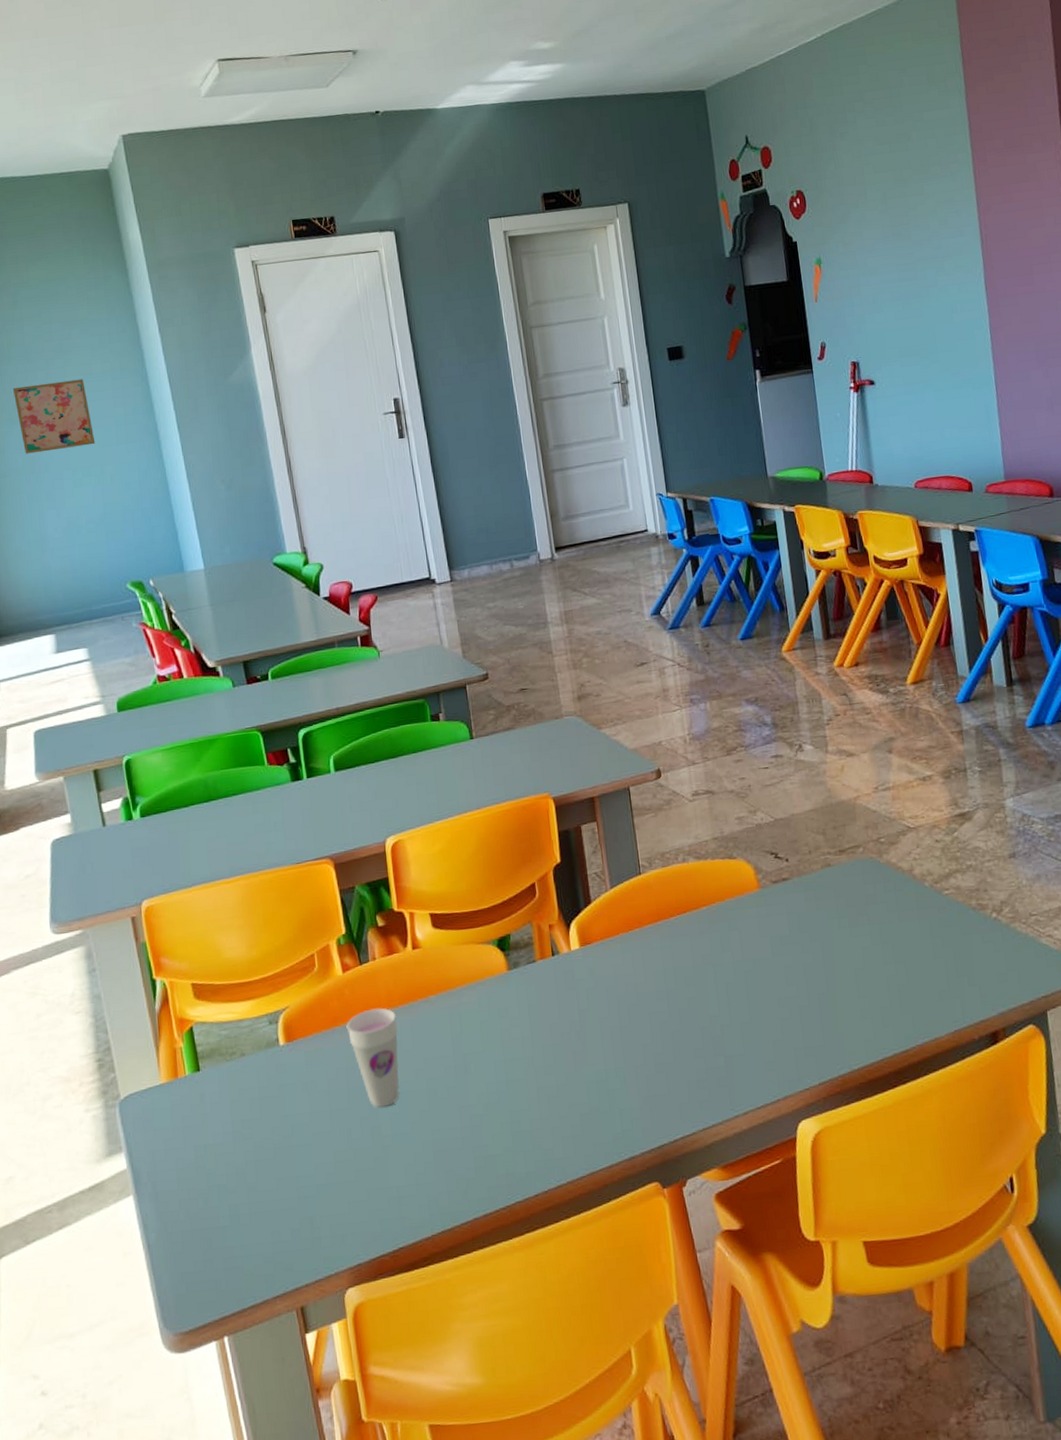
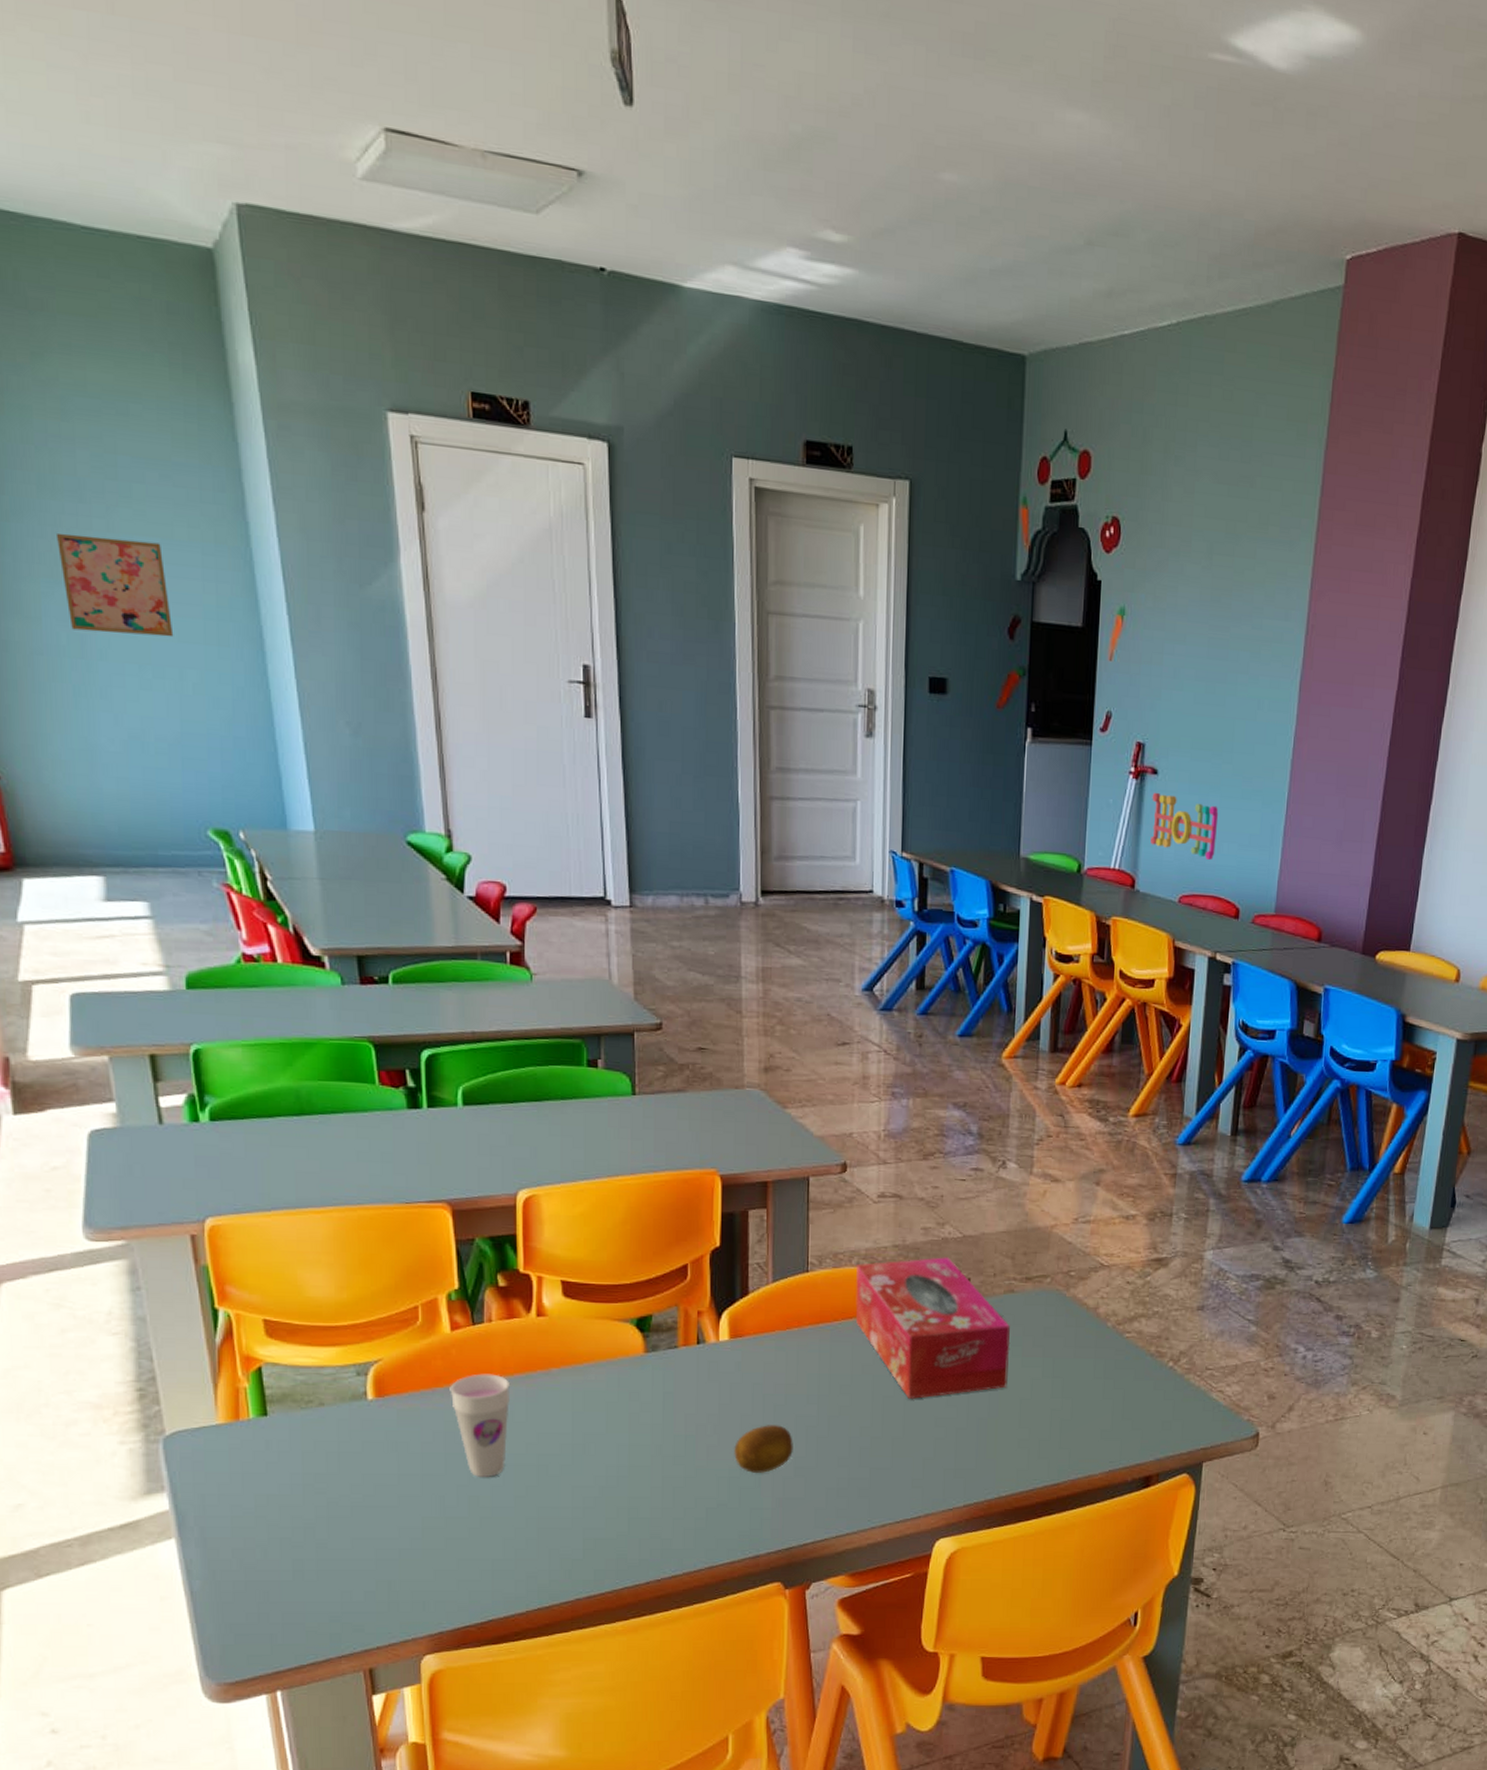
fruit: none [597,1024,652,1074] -> present [734,1425,793,1473]
tissue box: none [682,842,840,984] -> present [855,1257,1011,1400]
wall decoration: none [873,398,940,446] -> present [1151,792,1219,860]

